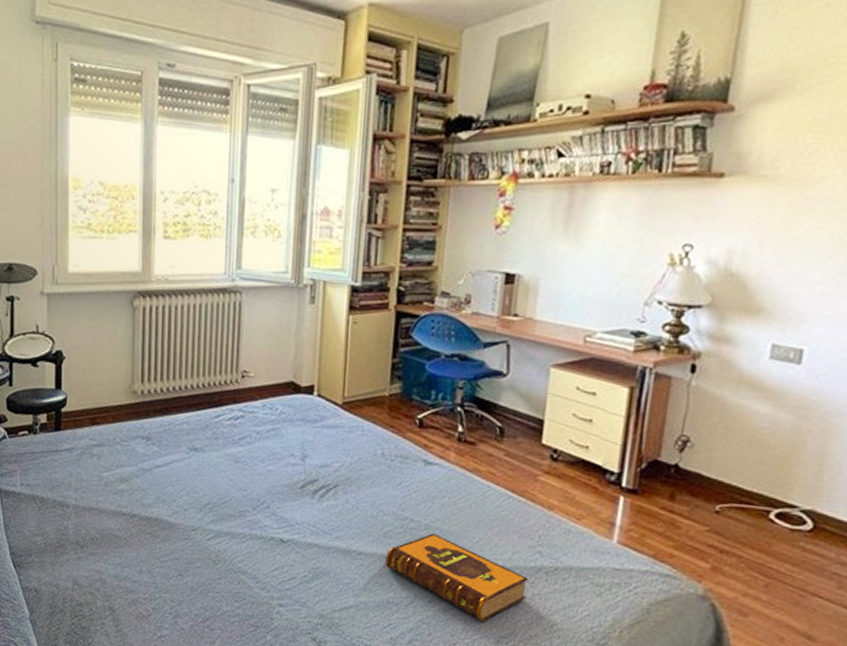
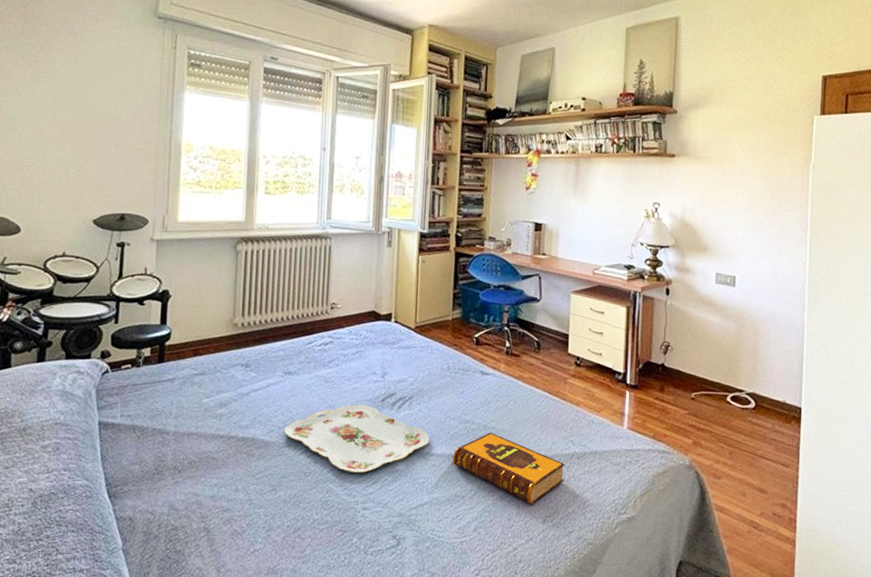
serving tray: none [190,489,358,566] -> present [284,404,430,473]

